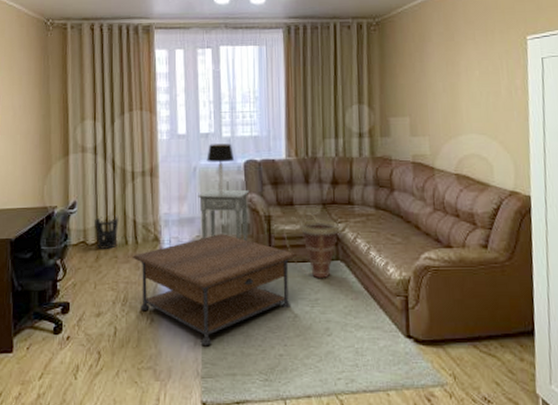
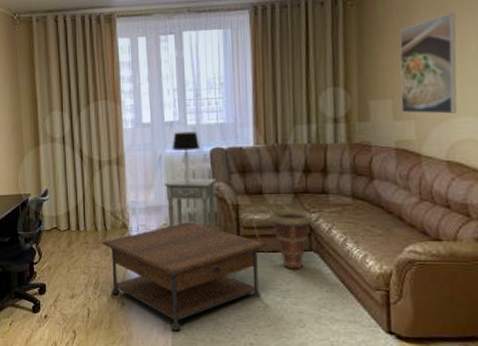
wastebasket: present [93,217,119,249] -> none [65,204,88,235]
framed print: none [415,41,464,131] -> present [399,12,457,114]

